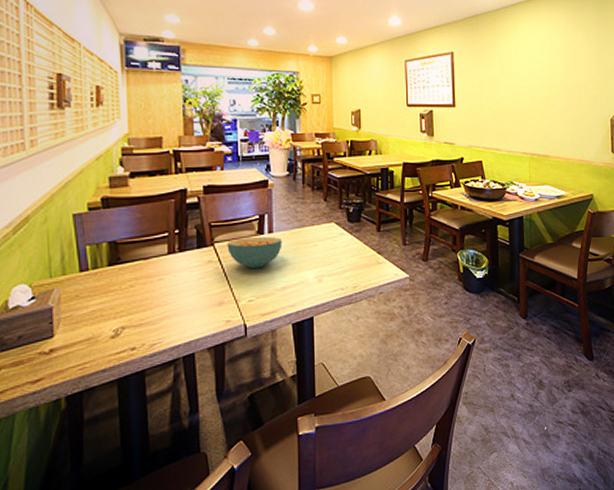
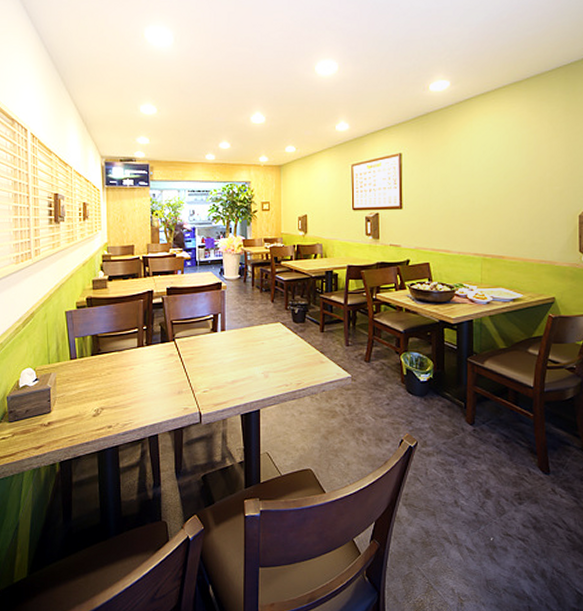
cereal bowl: present [227,236,283,269] -> none [186,334,233,363]

